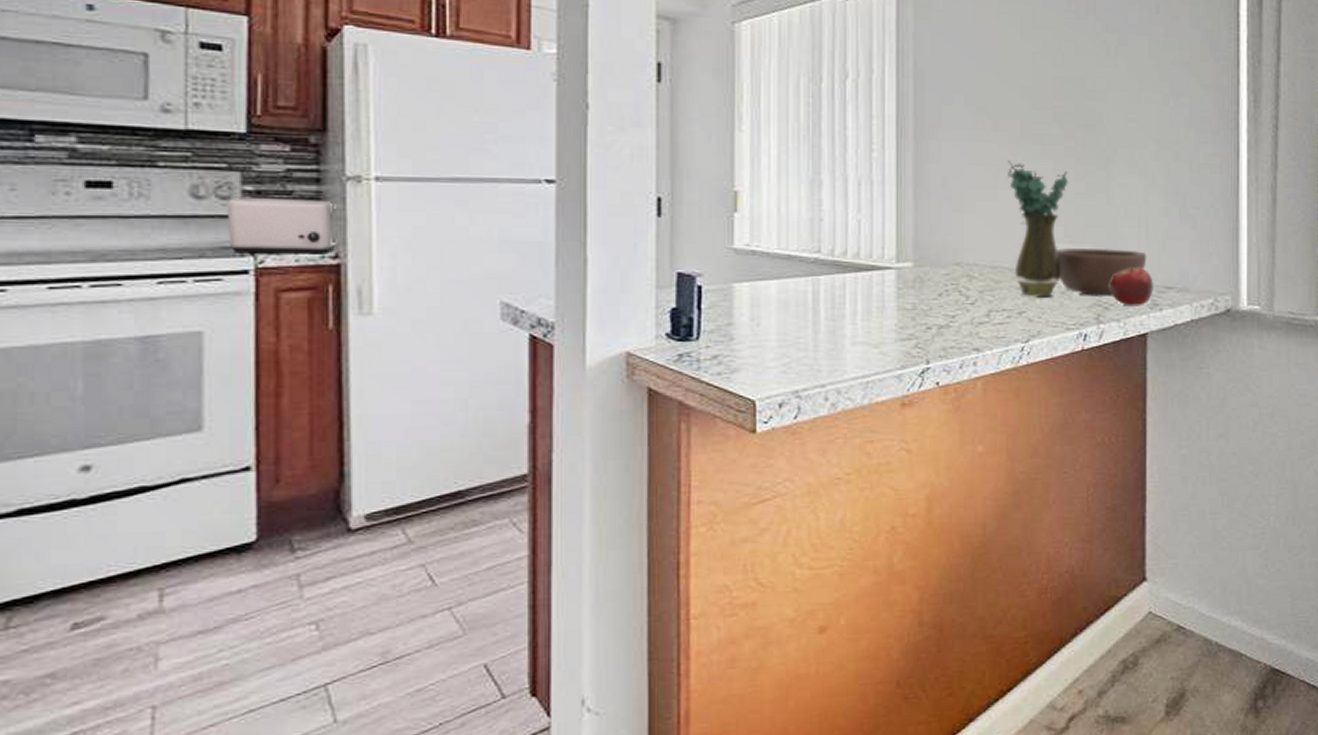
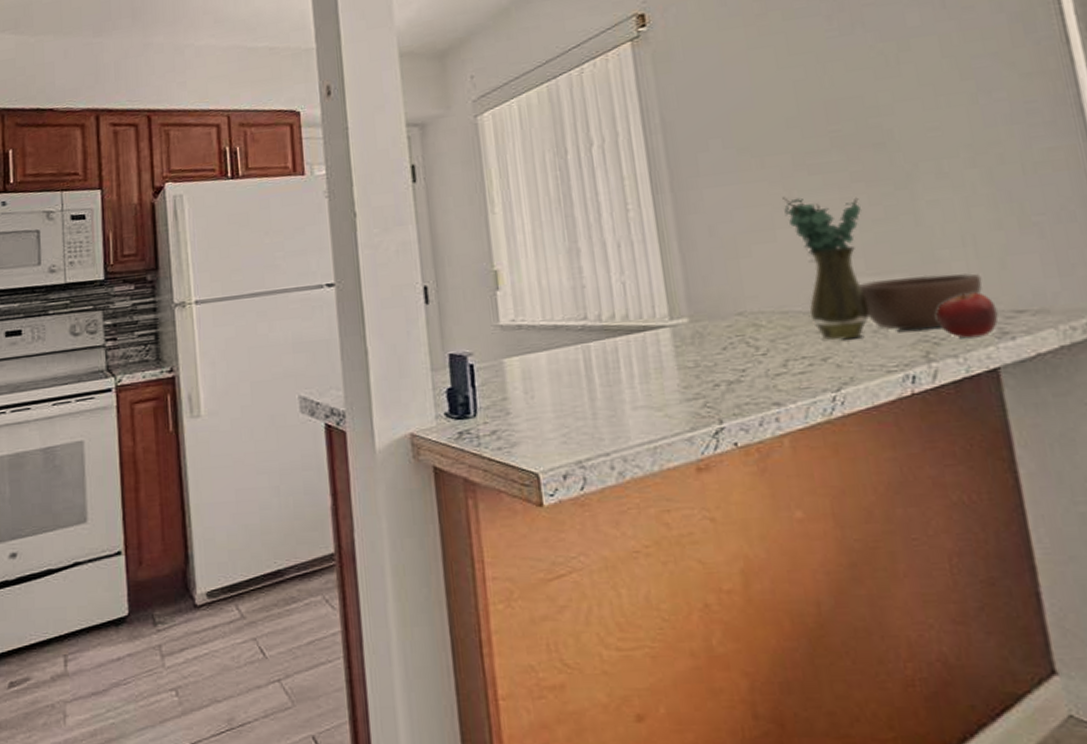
toaster: present [227,198,338,254] -> none [94,324,172,376]

